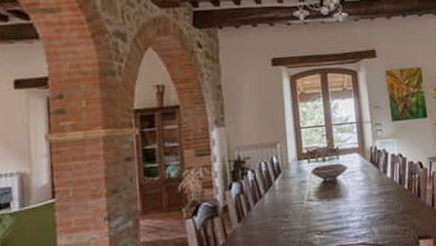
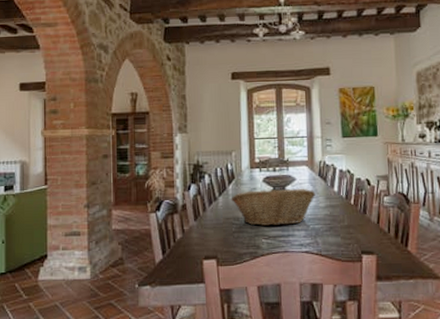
fruit basket: none [278,176,369,221] -> present [231,188,316,226]

